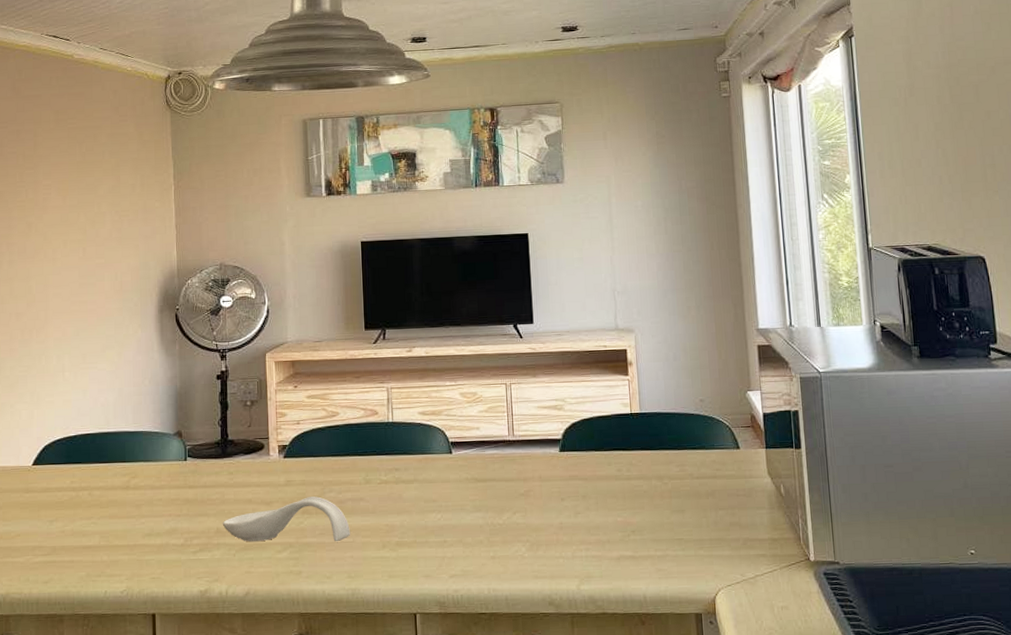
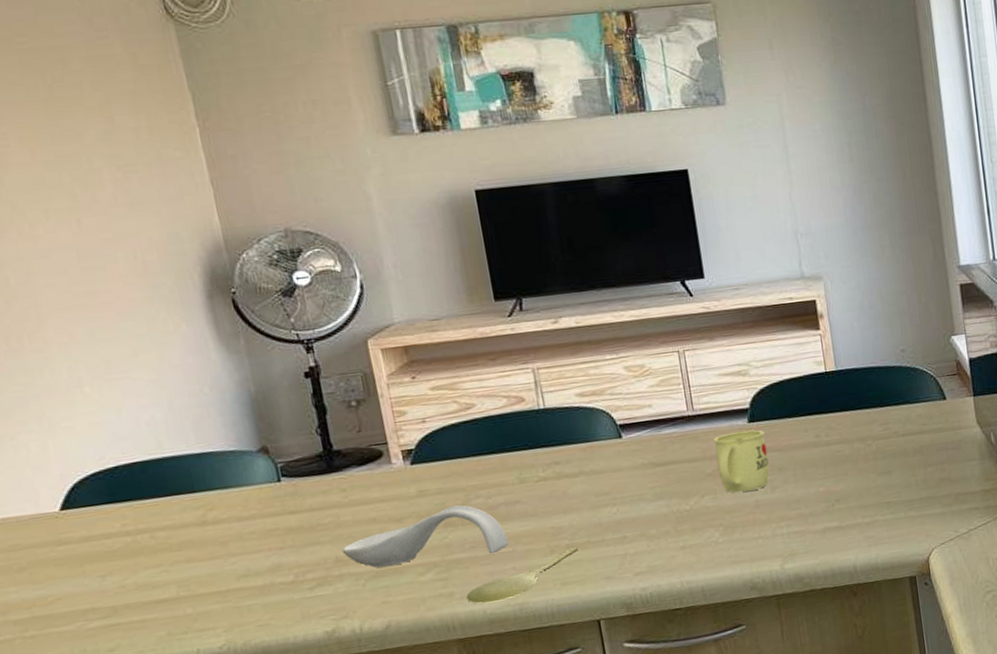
spoon: none [311,545,405,585] -> present [466,547,578,603]
mug: none [528,458,575,513] -> present [713,430,770,493]

